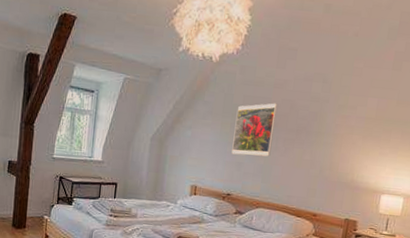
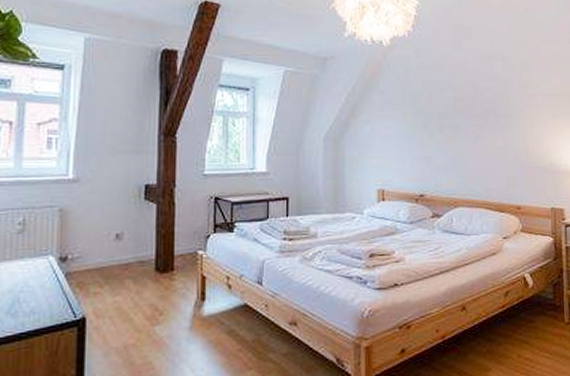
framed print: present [231,103,278,157] -> none [417,86,461,148]

